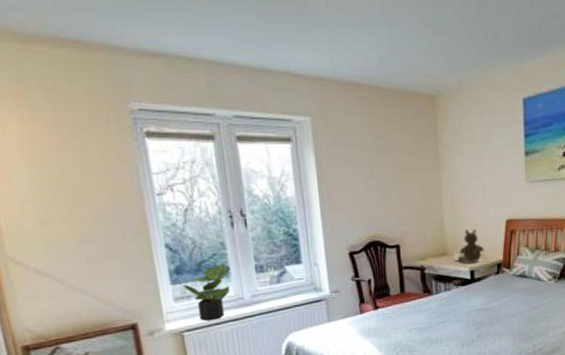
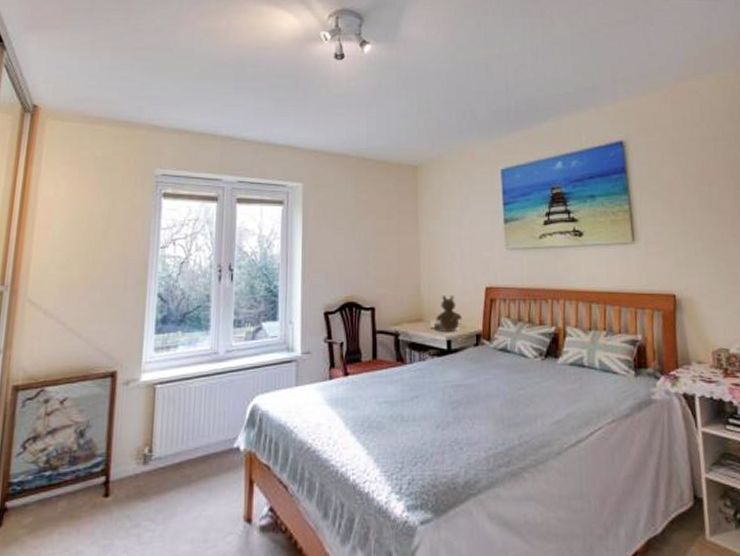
potted plant: present [183,264,231,321] -> none [165,317,211,375]

